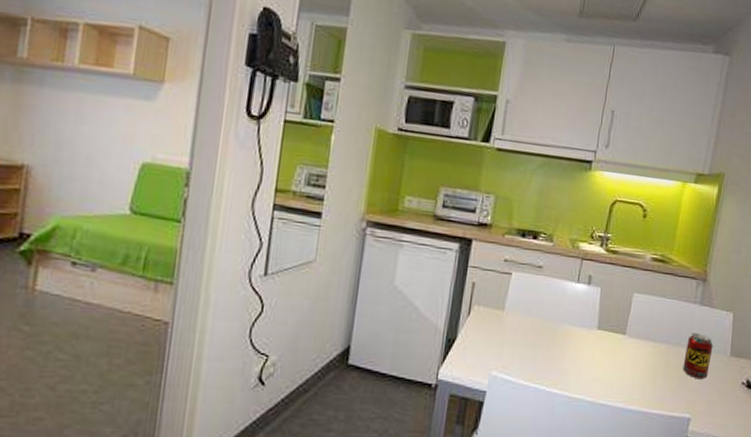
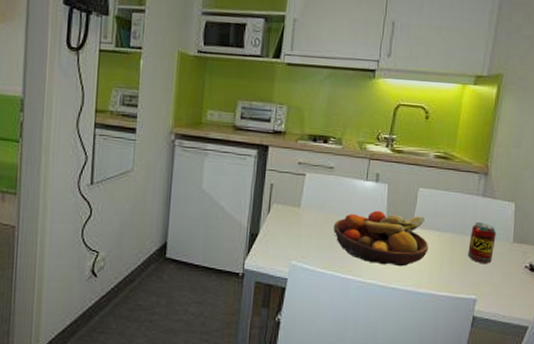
fruit bowl: none [539,316,642,381] -> present [333,210,429,267]

